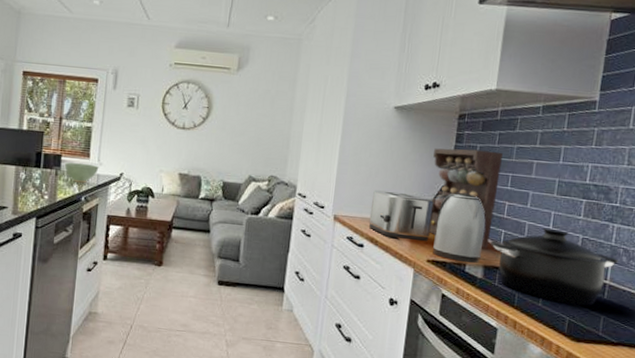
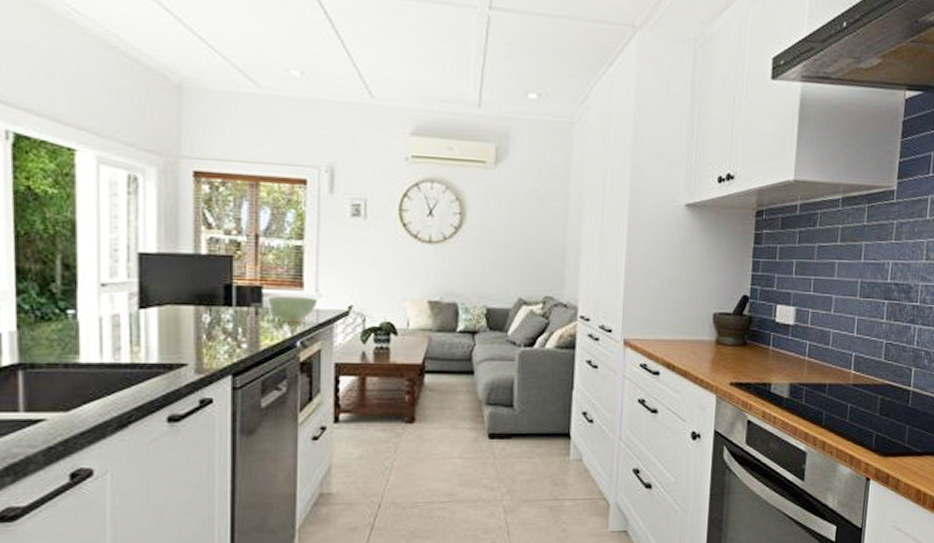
toaster: present [368,190,435,242] -> none [664,305,736,362]
spice rack: present [429,148,503,248] -> none [730,251,804,363]
kettle: present [432,192,486,264] -> none [735,301,790,382]
saucepan: present [490,227,618,306] -> none [795,335,921,417]

